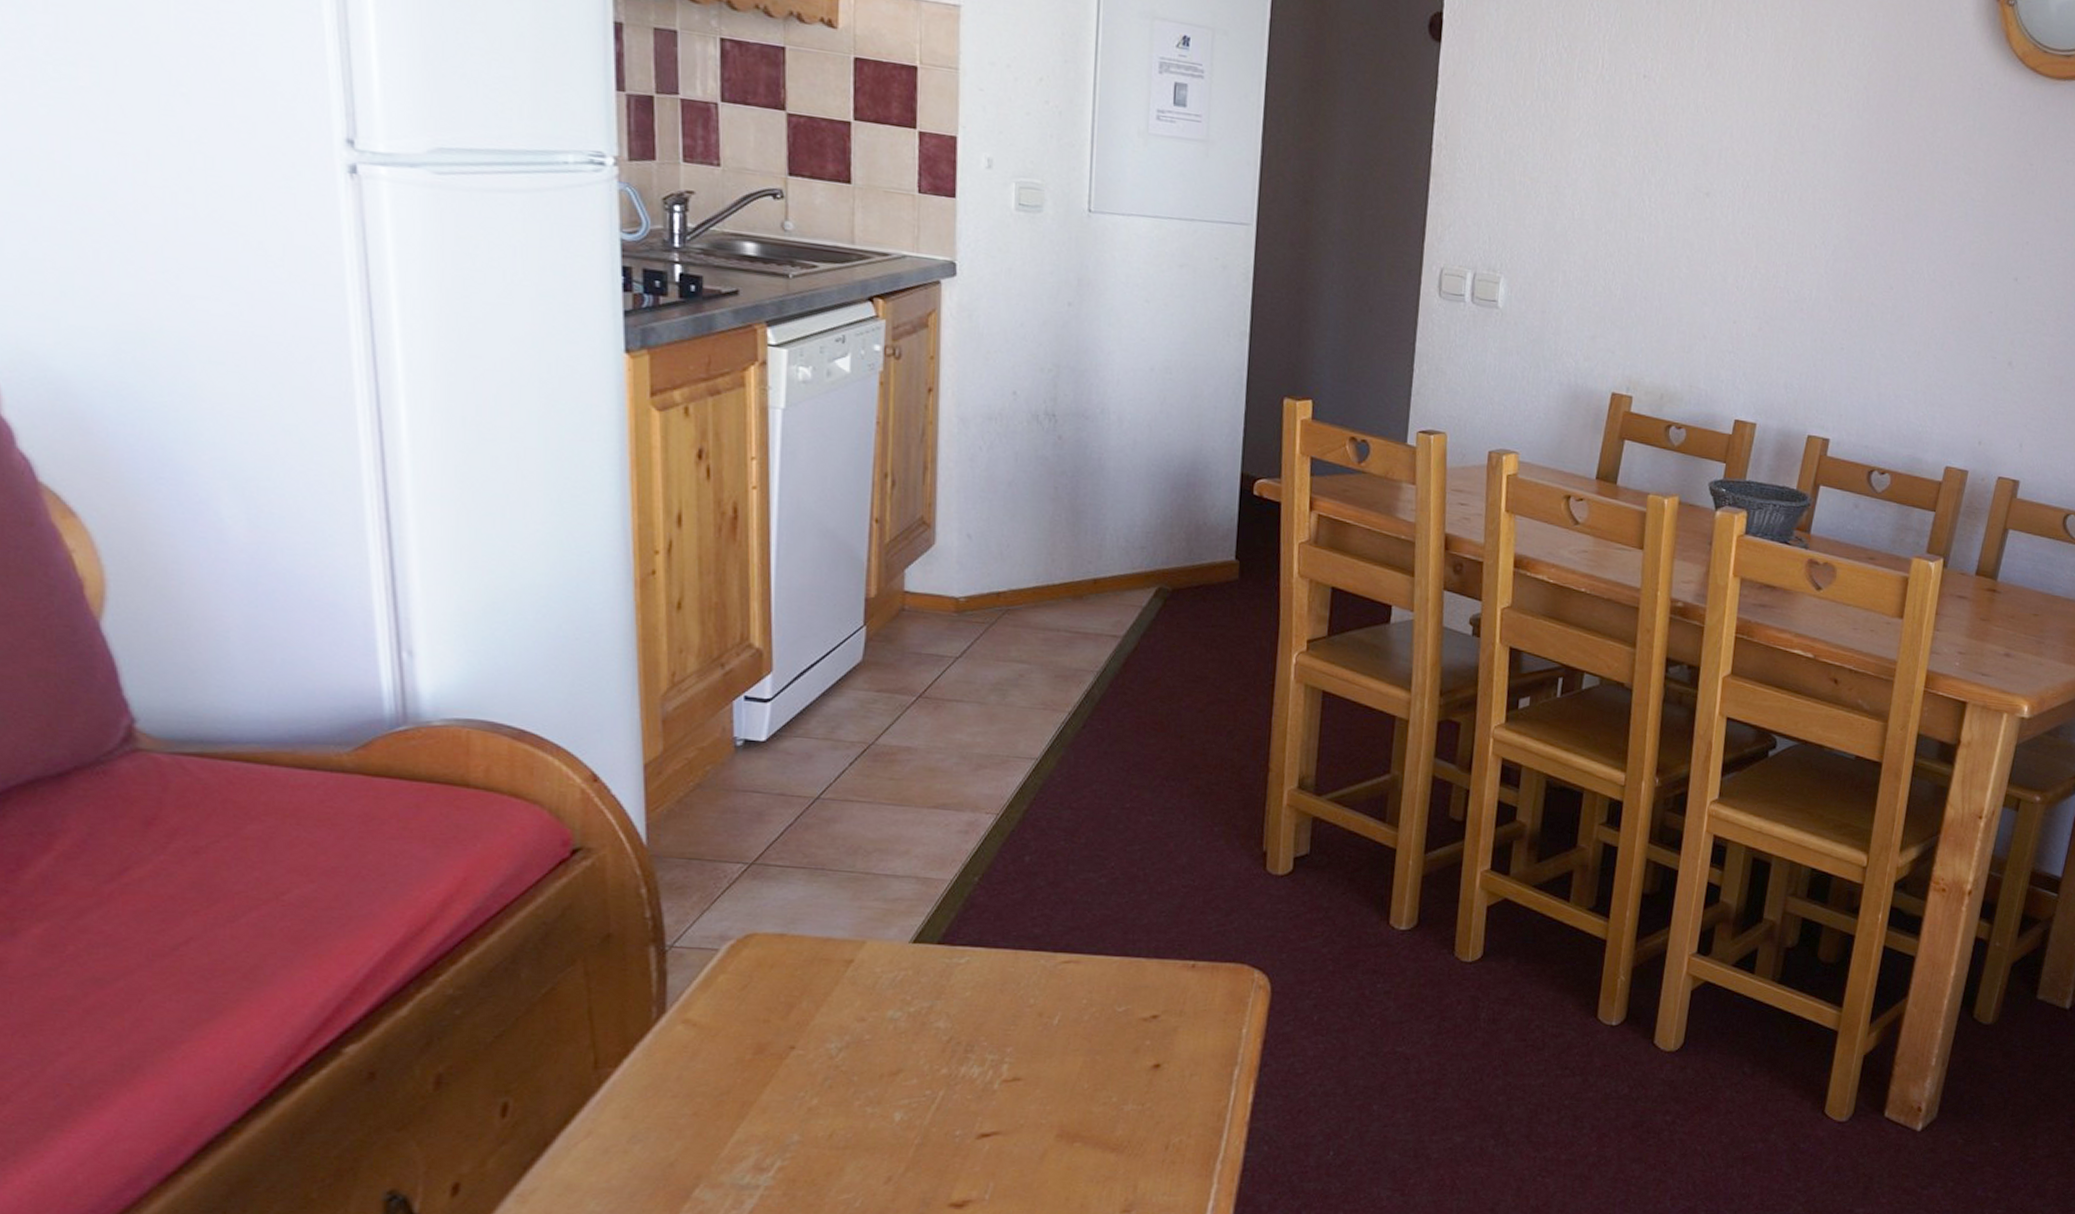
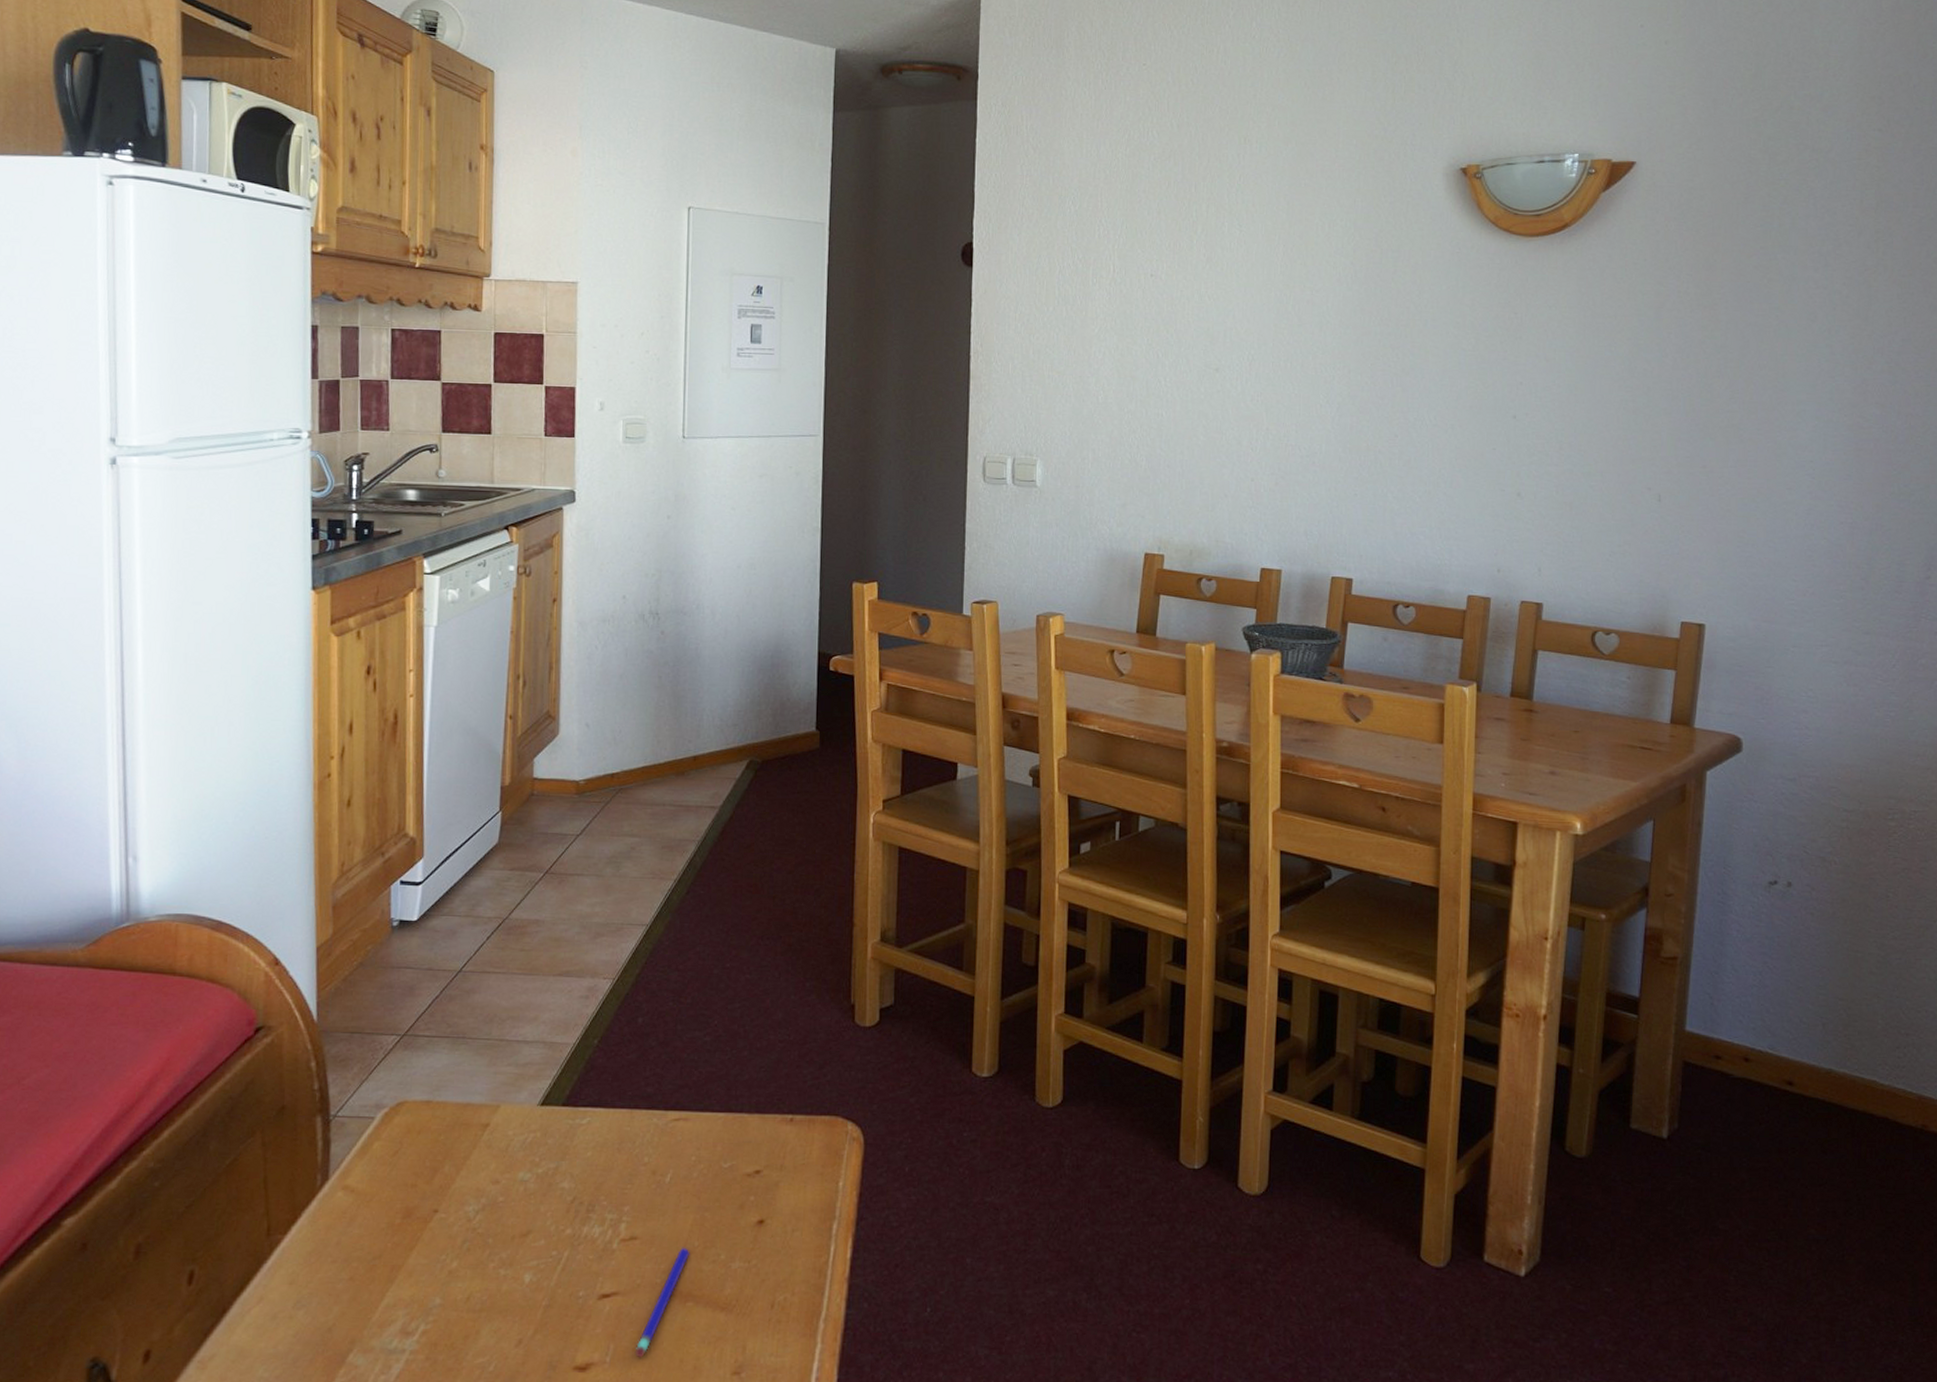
pen: none [1018,1089,1079,1195] -> present [636,1247,690,1357]

